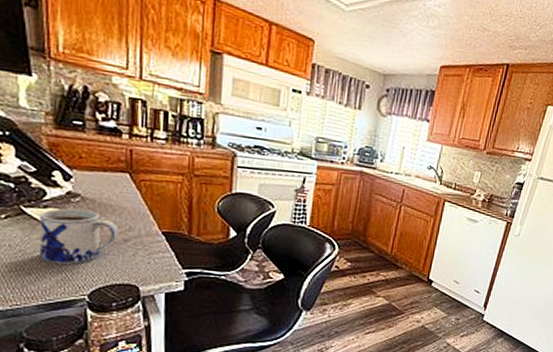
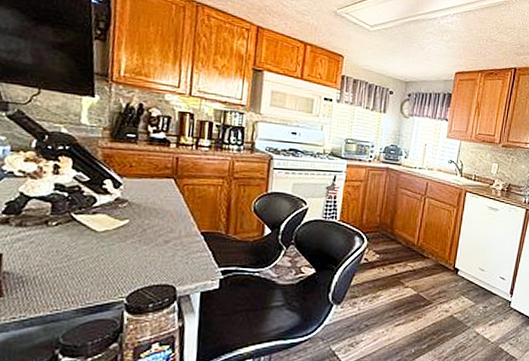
mug: present [39,208,120,264] -> none [84,213,161,267]

